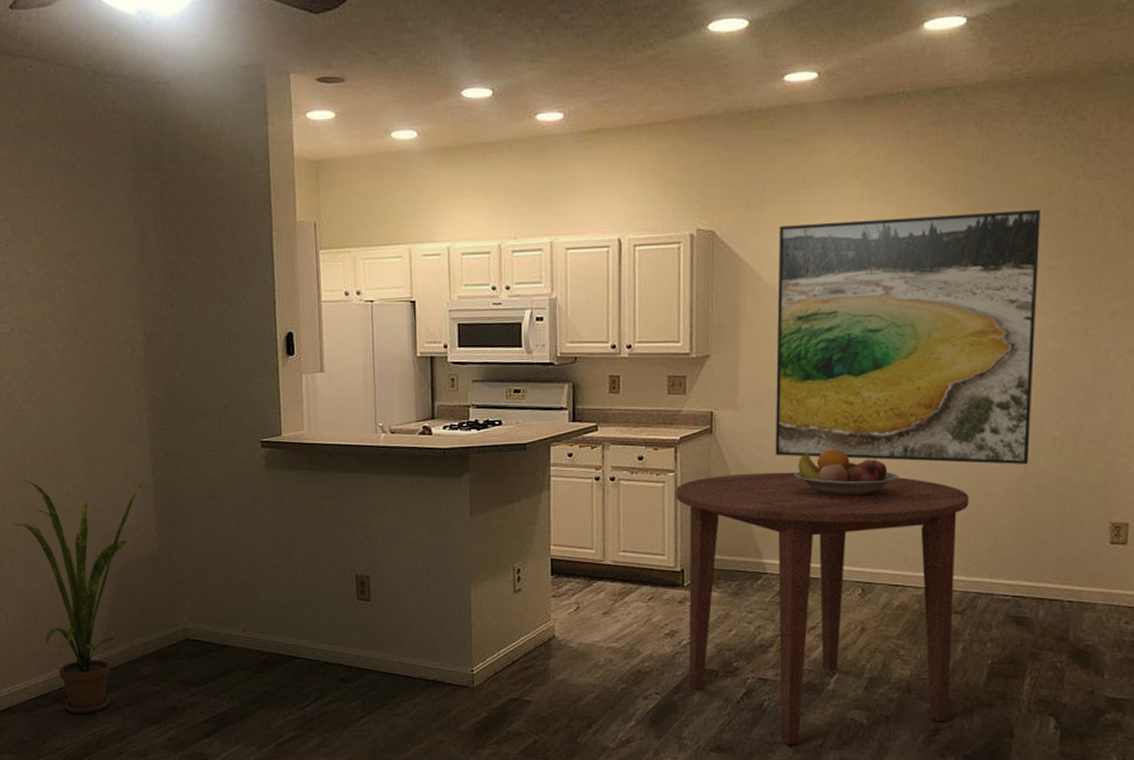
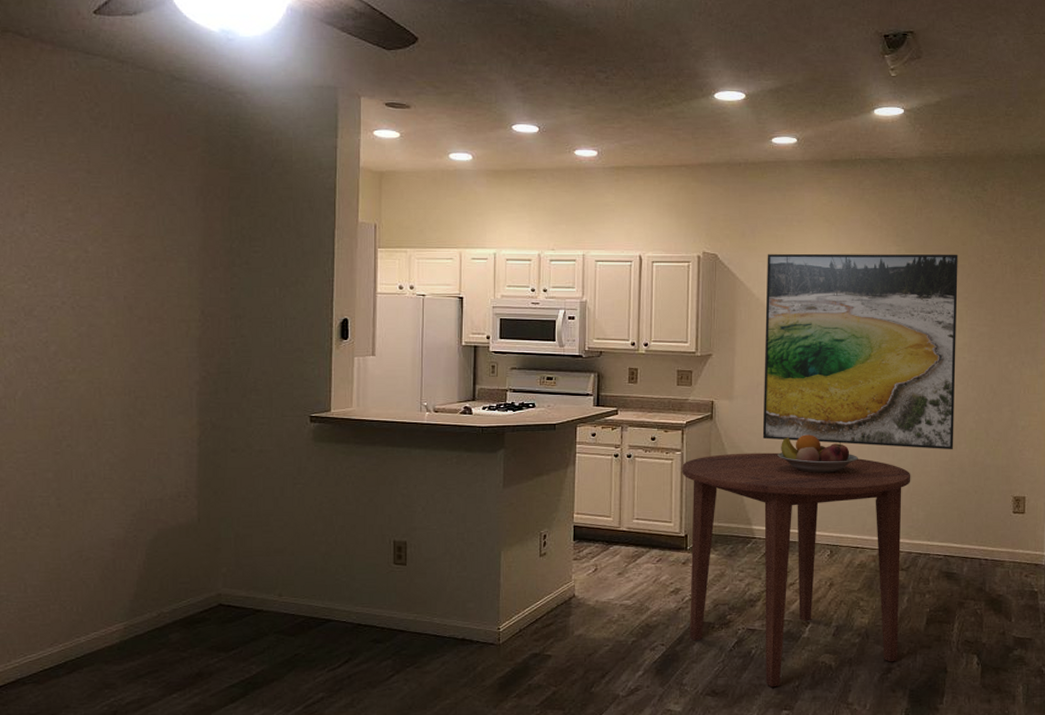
house plant: present [12,480,146,714] -> none [42,448,190,684]

